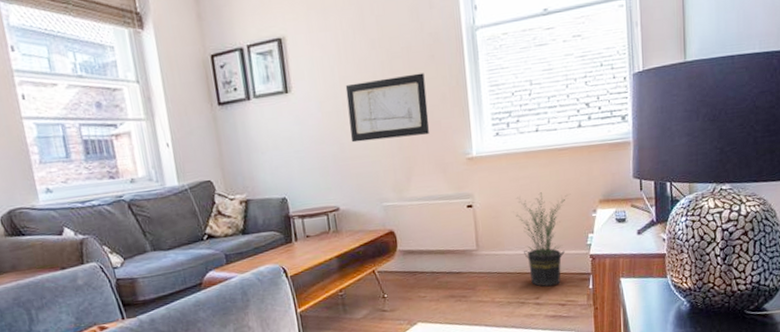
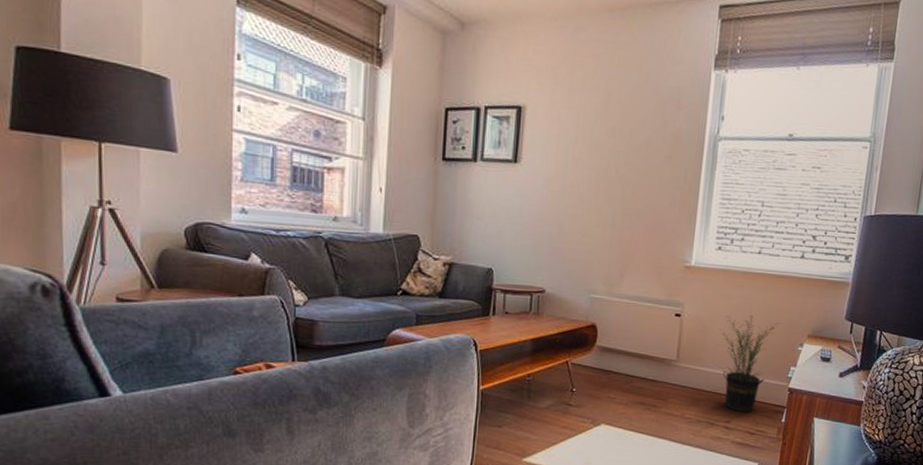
wall art: present [345,72,430,143] -> none [571,167,659,234]

